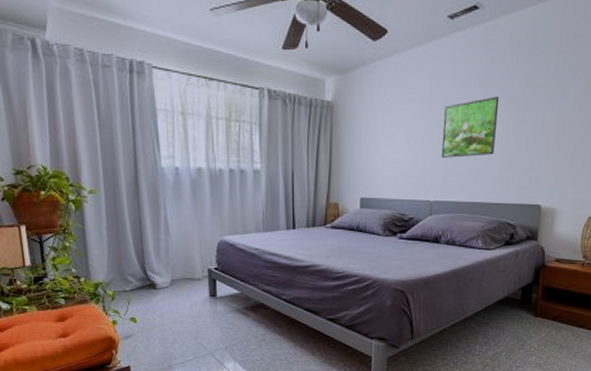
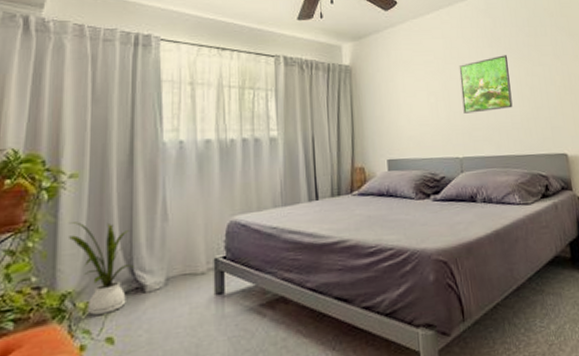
house plant: none [94,230,146,301] -> present [69,222,134,315]

